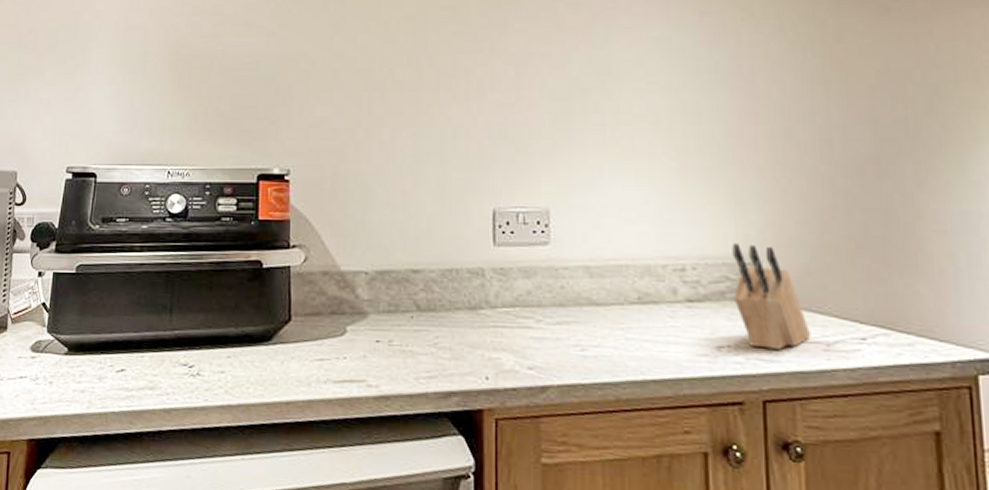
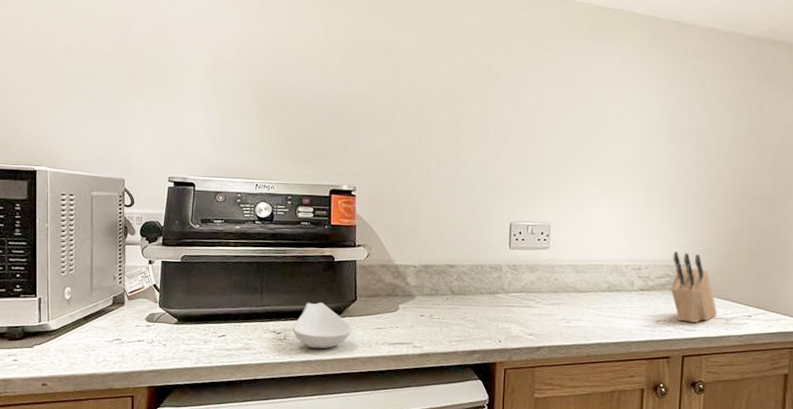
spoon rest: none [209,324,285,389] -> present [292,302,352,349]

